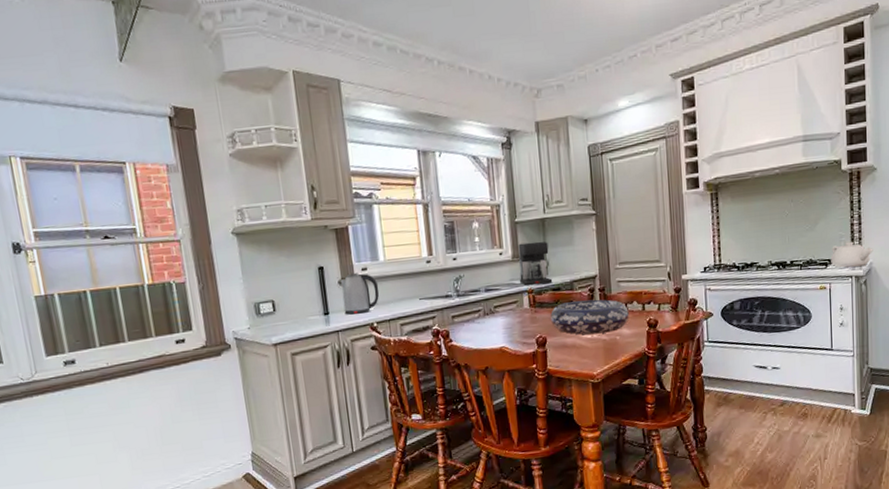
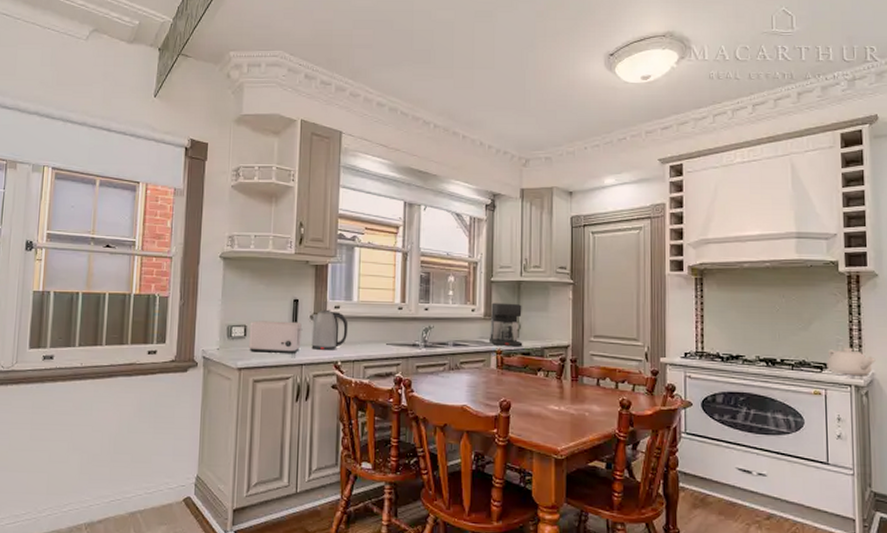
toaster: none [277,289,334,326] -> present [249,321,303,354]
decorative bowl: present [550,299,630,335] -> none [516,369,602,407]

